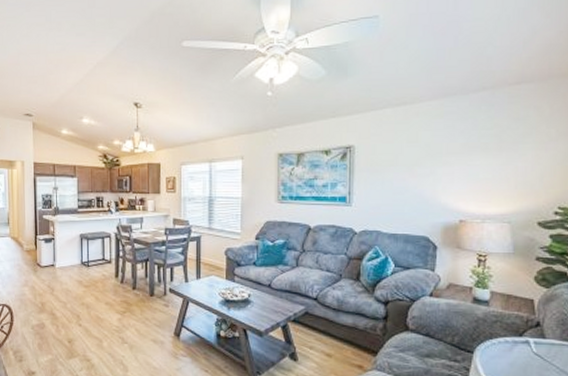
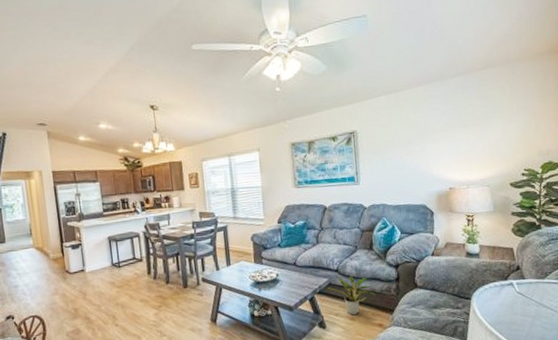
potted plant: none [303,307,358,352] -> present [327,276,376,316]

